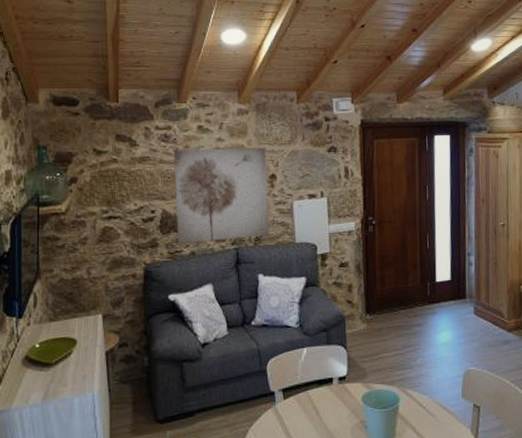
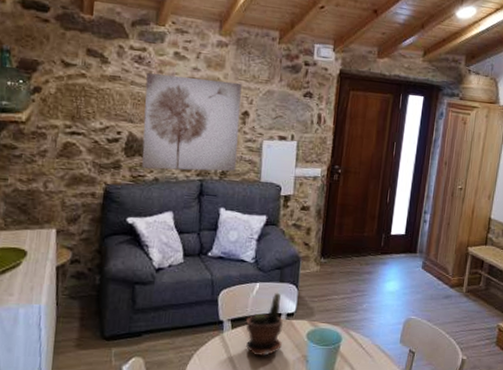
potted plant: none [296,355,337,425] -> present [245,292,284,356]

